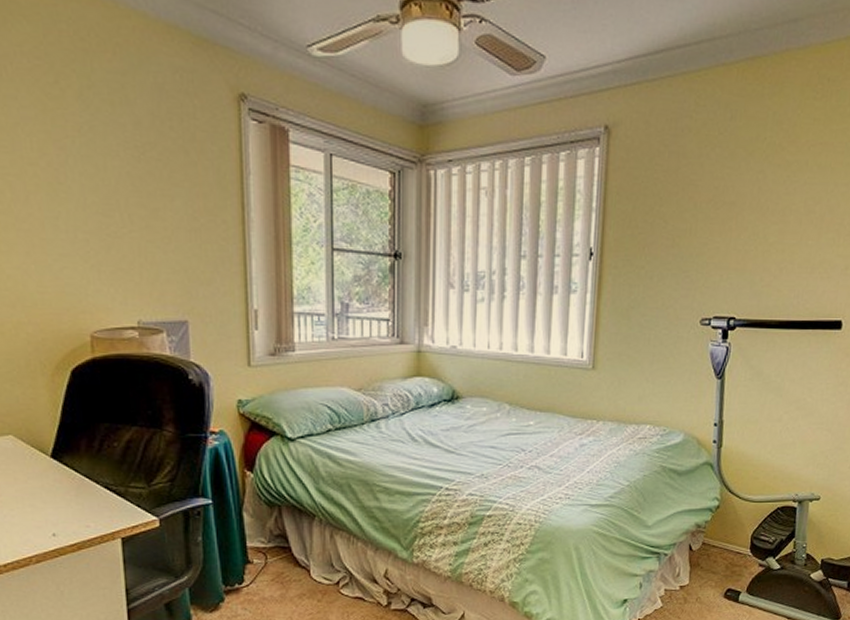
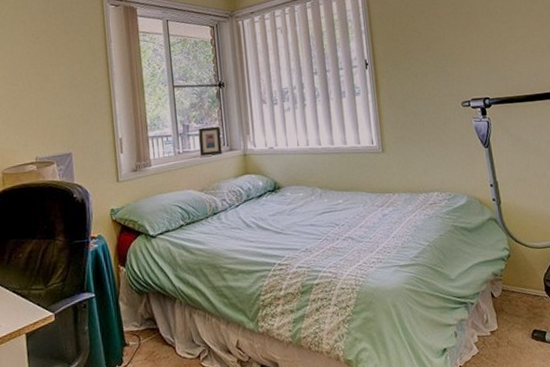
picture frame: none [360,309,390,347] -> present [198,126,223,157]

